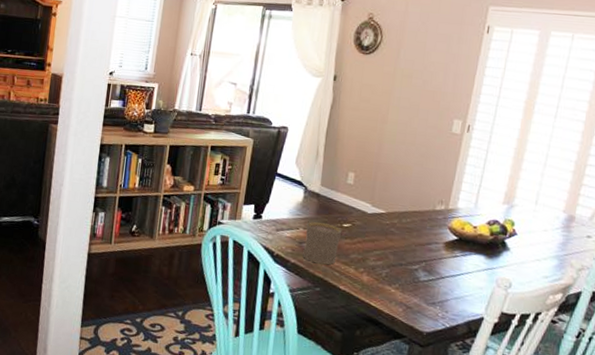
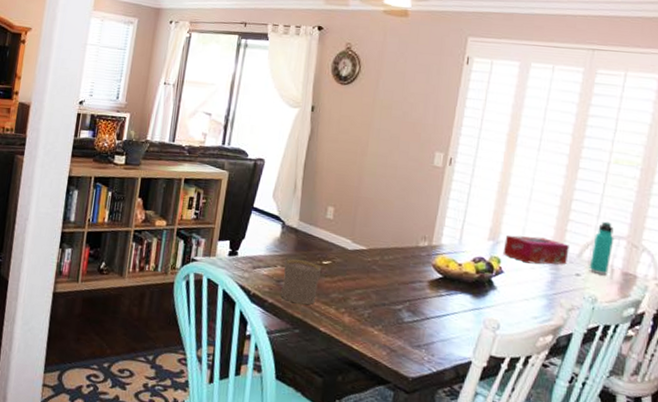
tissue box: none [516,199,582,228] -> present [502,235,569,265]

